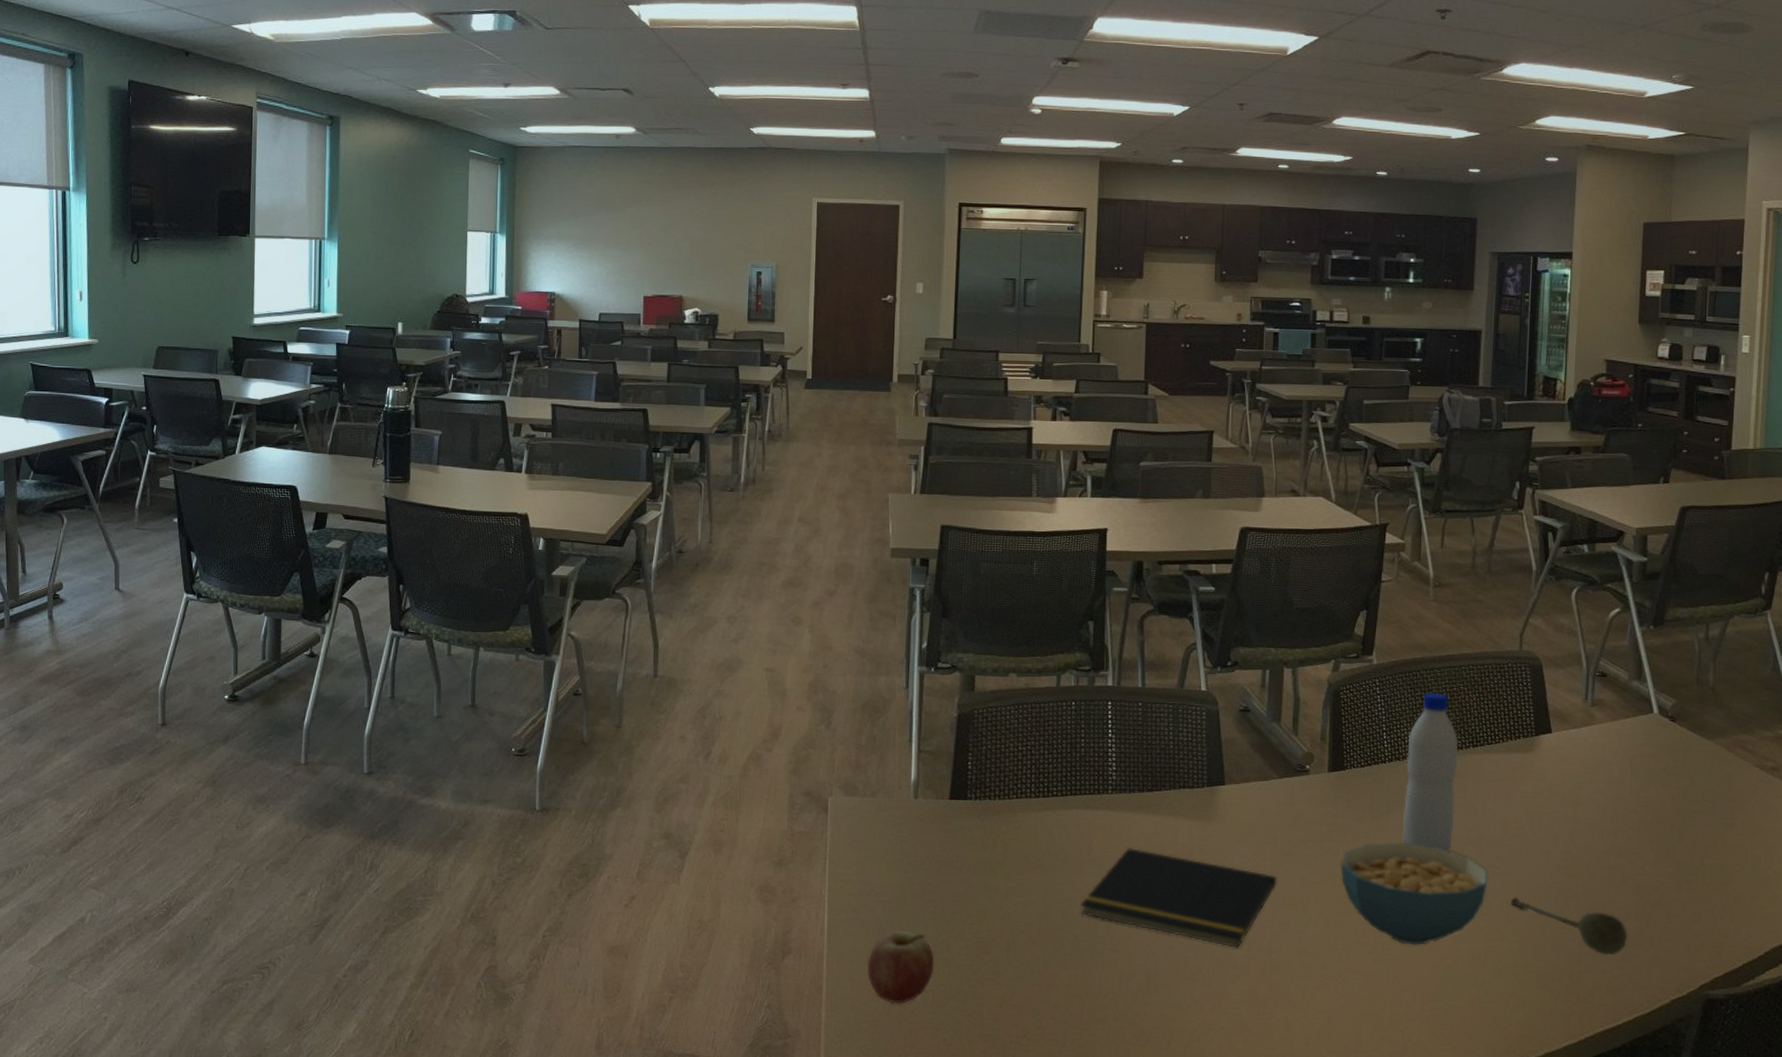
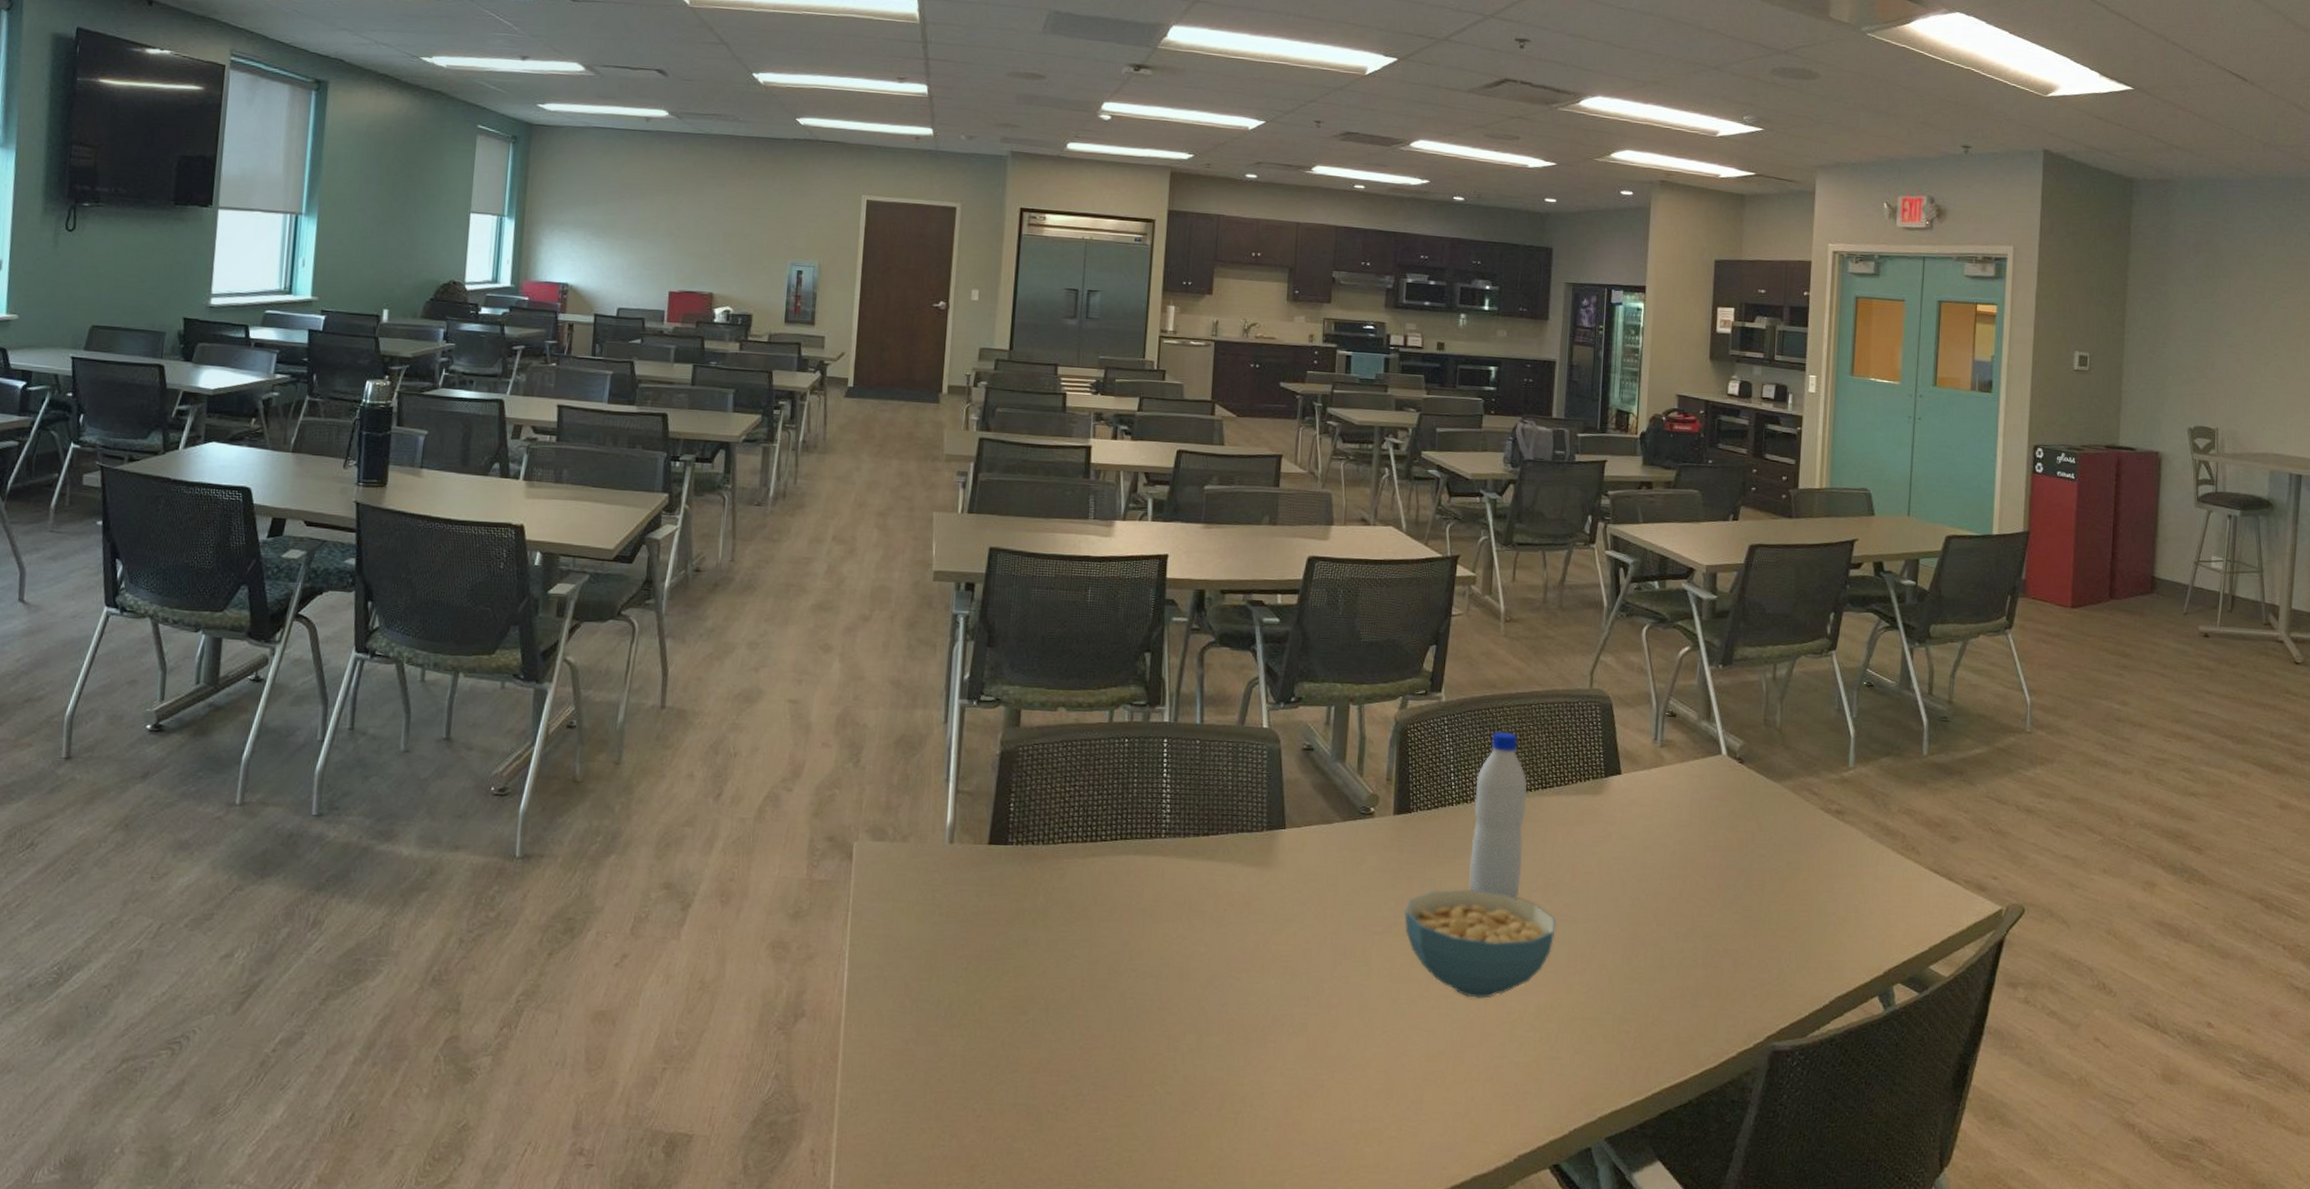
fruit: present [867,931,935,1004] -> none [890,990,966,1072]
notepad: present [1080,847,1277,948] -> none [1127,896,1338,1004]
soupspoon: present [1510,897,1627,955] -> none [1577,946,1695,1007]

